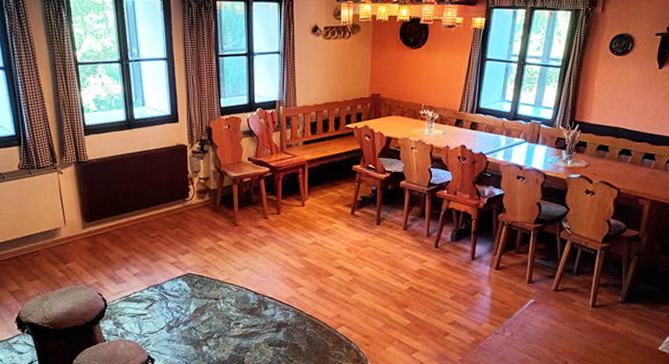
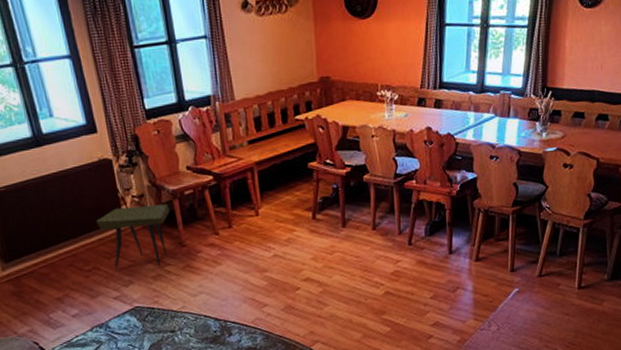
side table: none [166,186,229,242] -> present [96,203,170,270]

